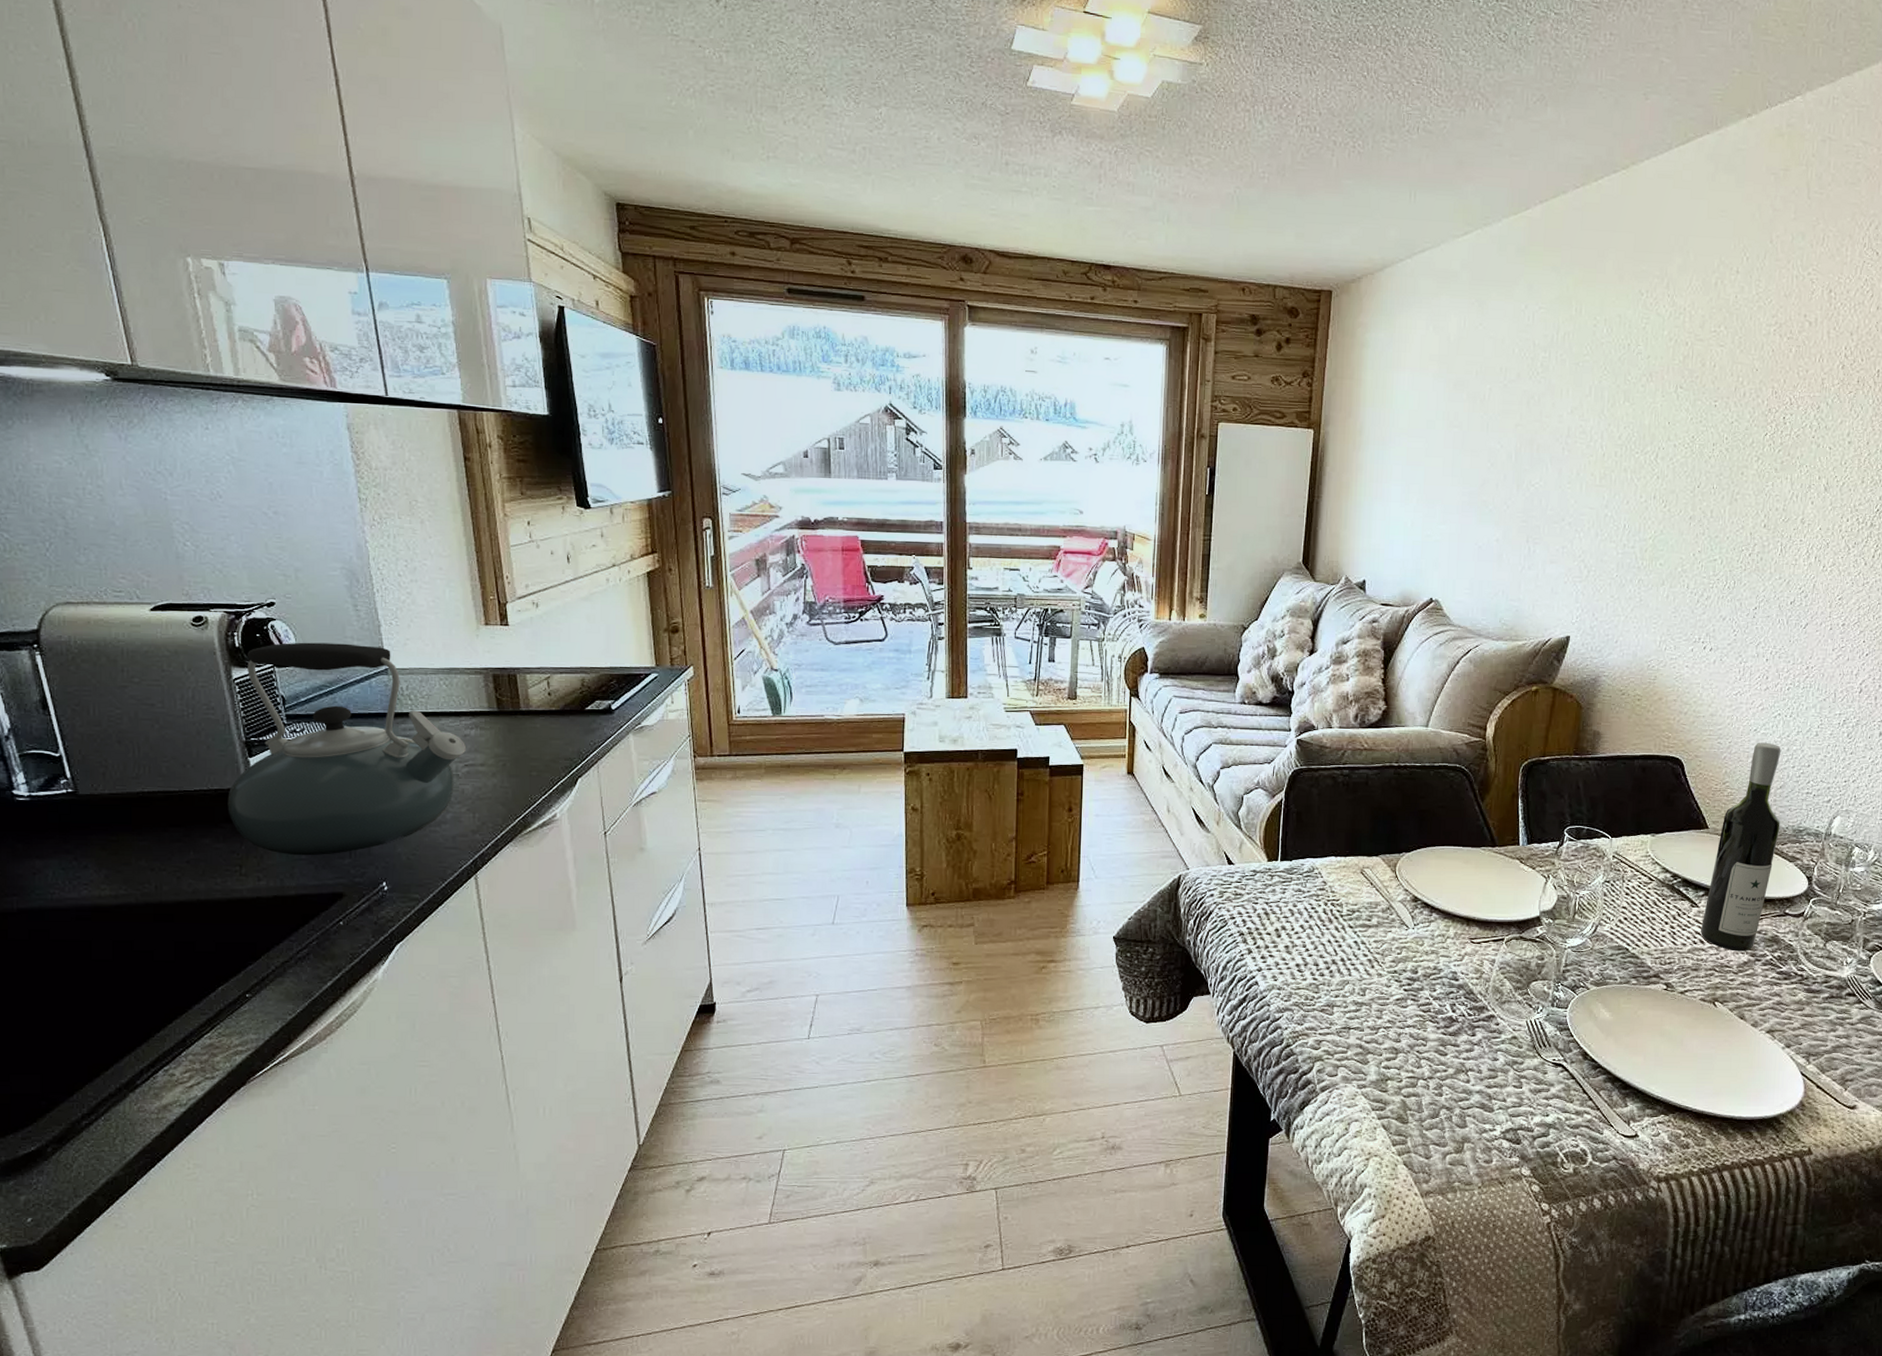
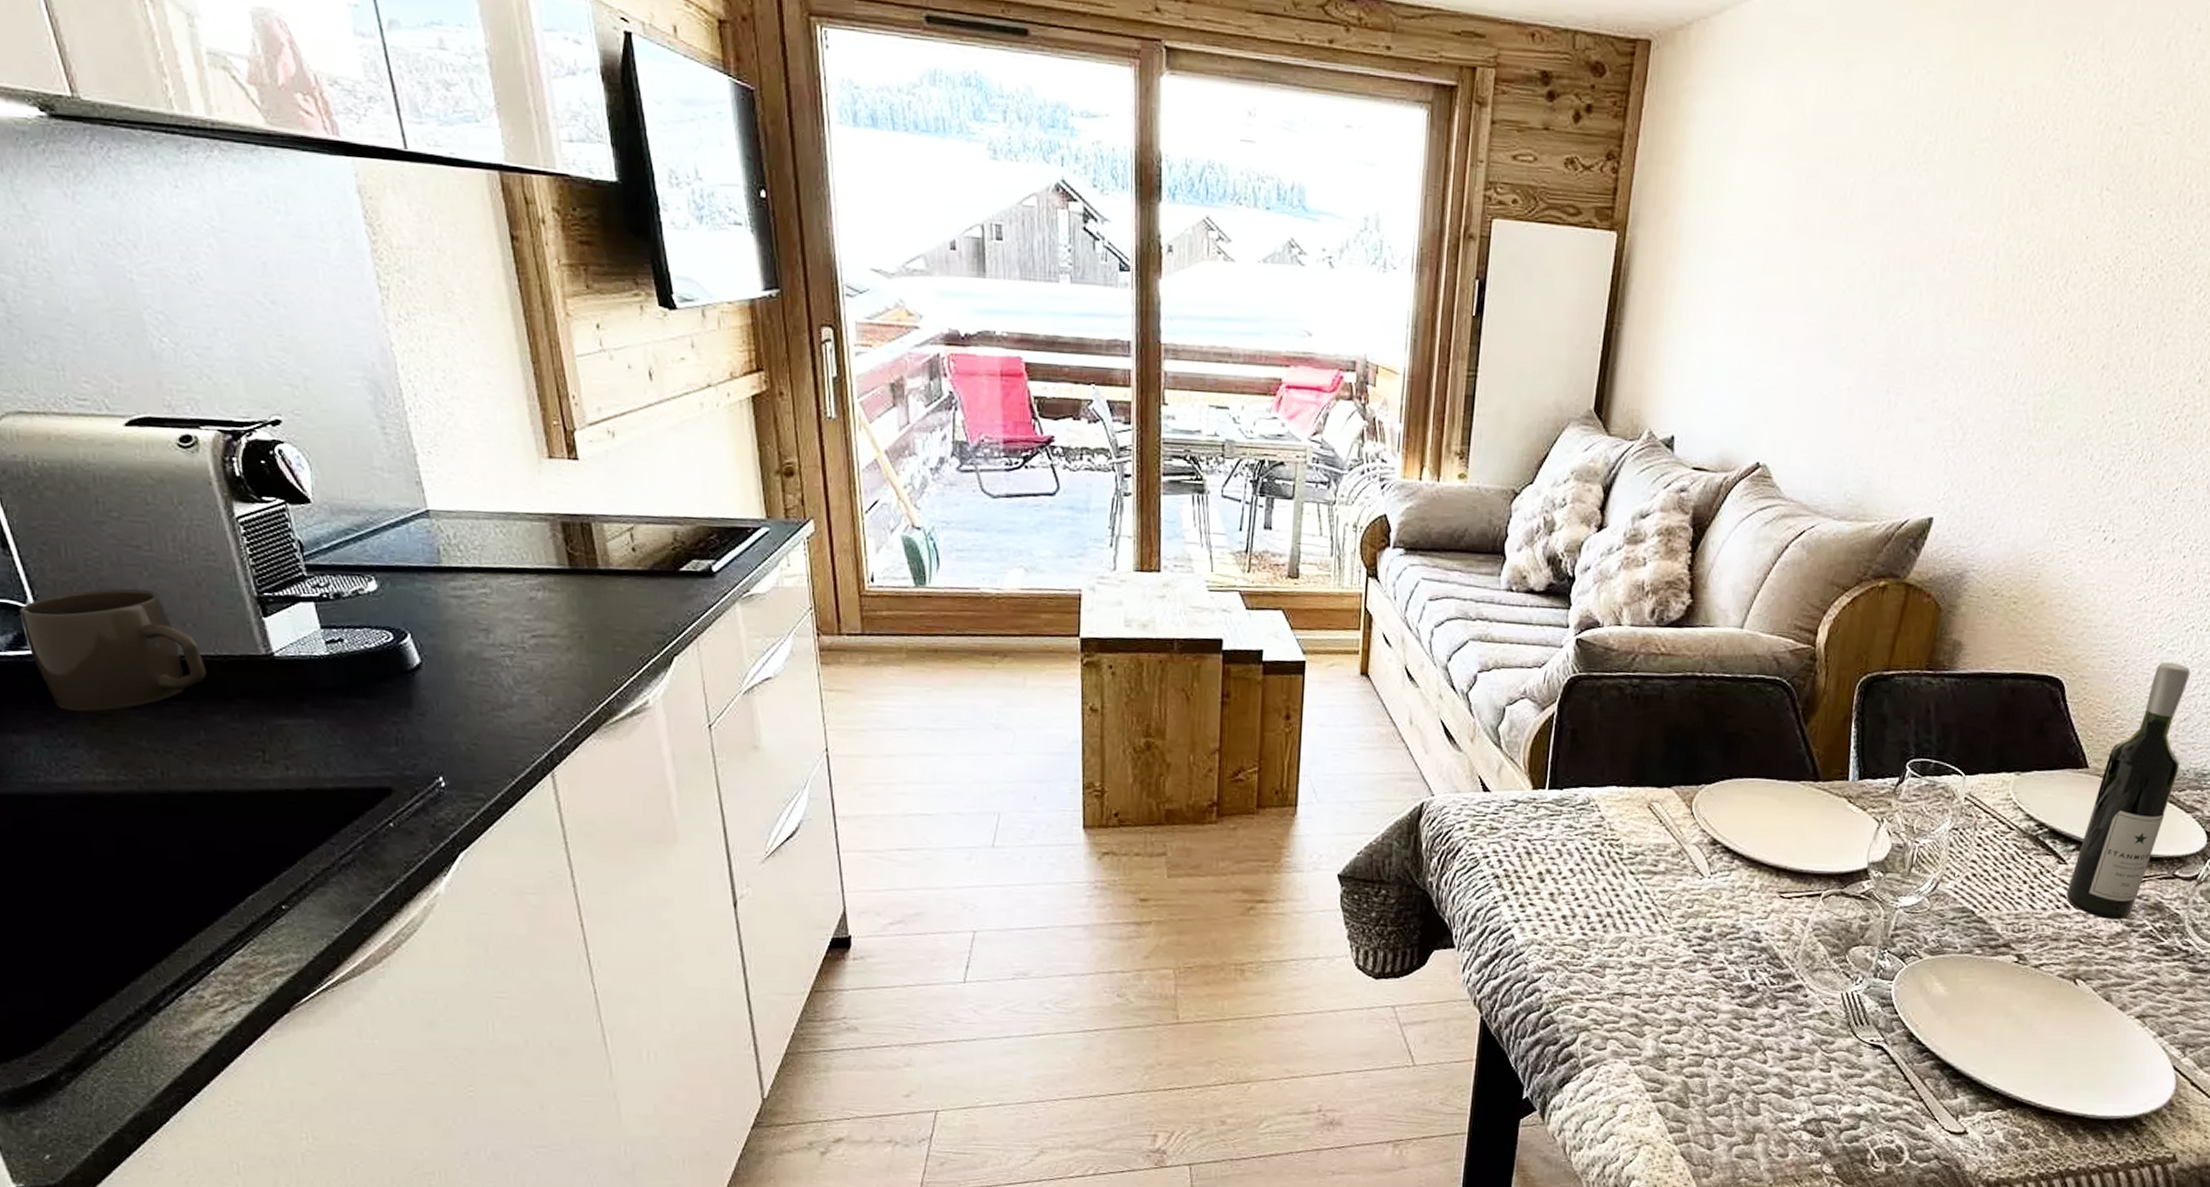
mug: none [51,739,199,840] -> present [19,589,207,713]
kettle: present [227,642,467,856] -> none [241,472,534,742]

